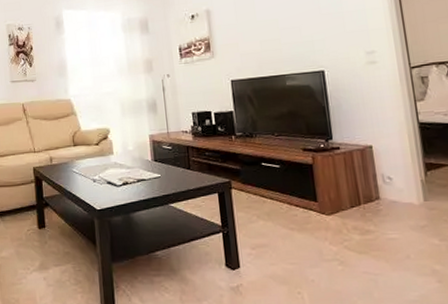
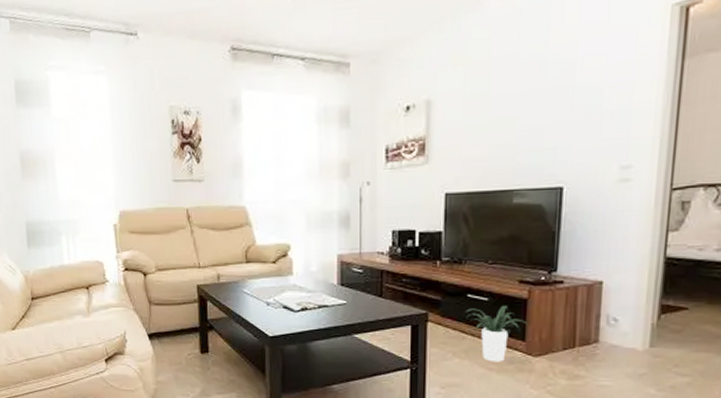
potted plant: none [261,171,316,222] -> present [464,305,527,362]

